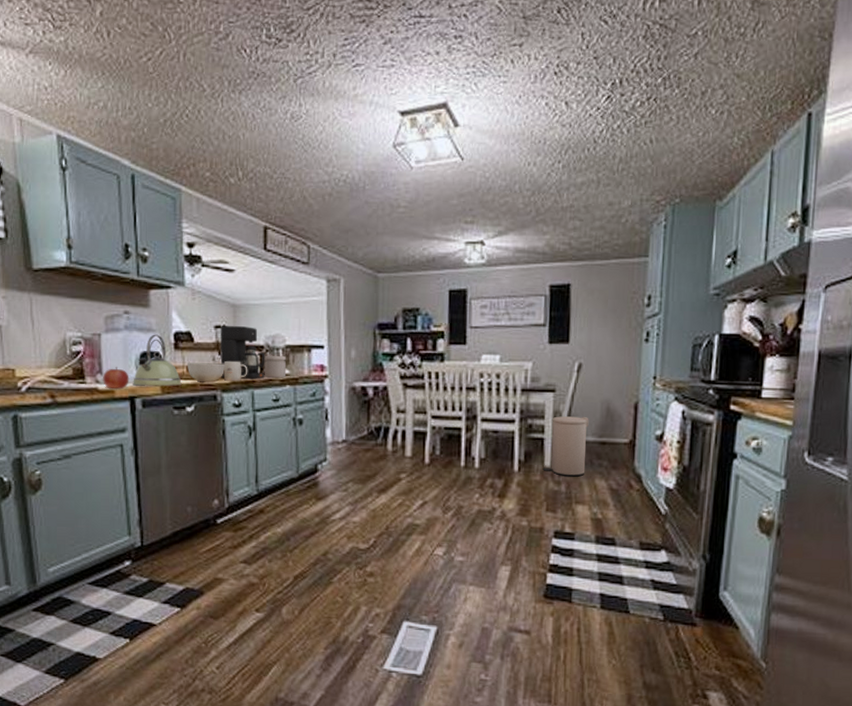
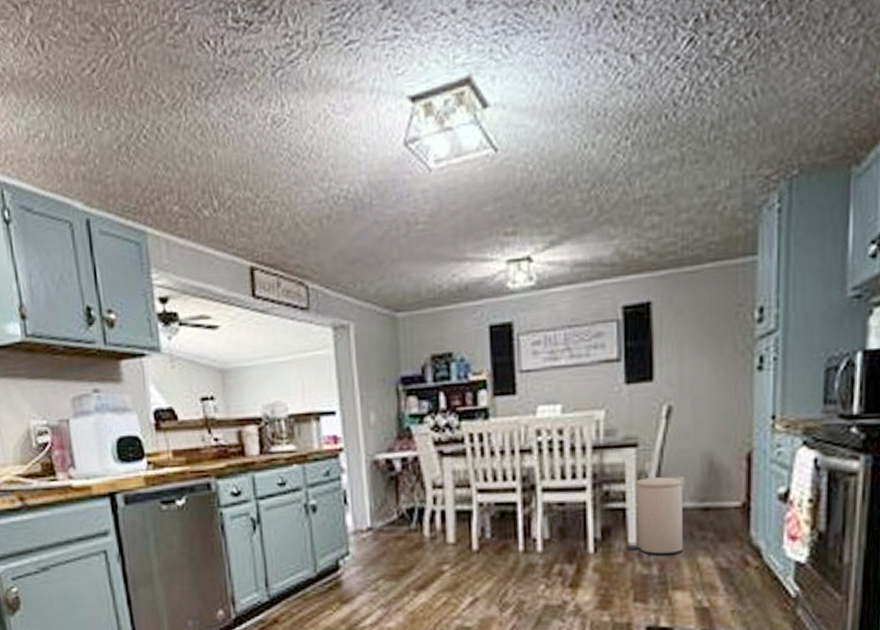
fruit: present [103,366,129,391] -> none [76,457,107,487]
kettle: present [133,334,182,387] -> none [111,414,168,479]
bowl: present [186,362,225,383] -> none [171,444,217,469]
coffee maker: present [220,326,265,381] -> none [207,395,266,462]
mug: present [223,361,248,381] -> none [215,440,246,465]
jar: present [264,356,287,378] -> none [263,429,292,457]

